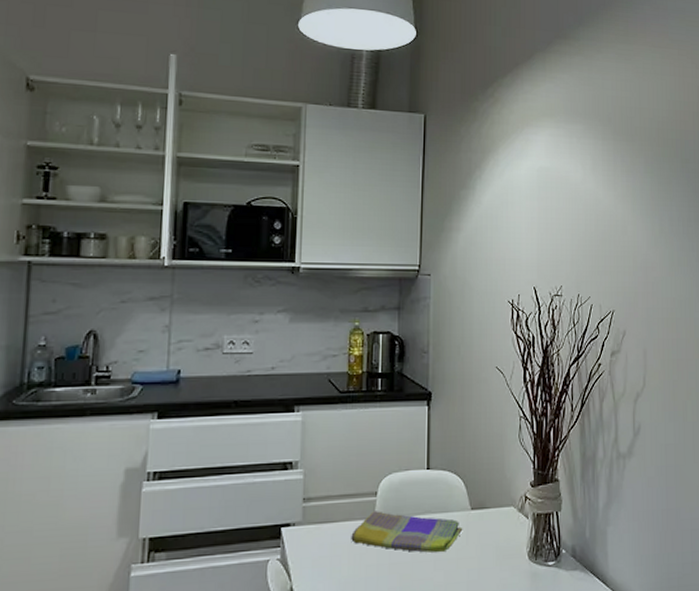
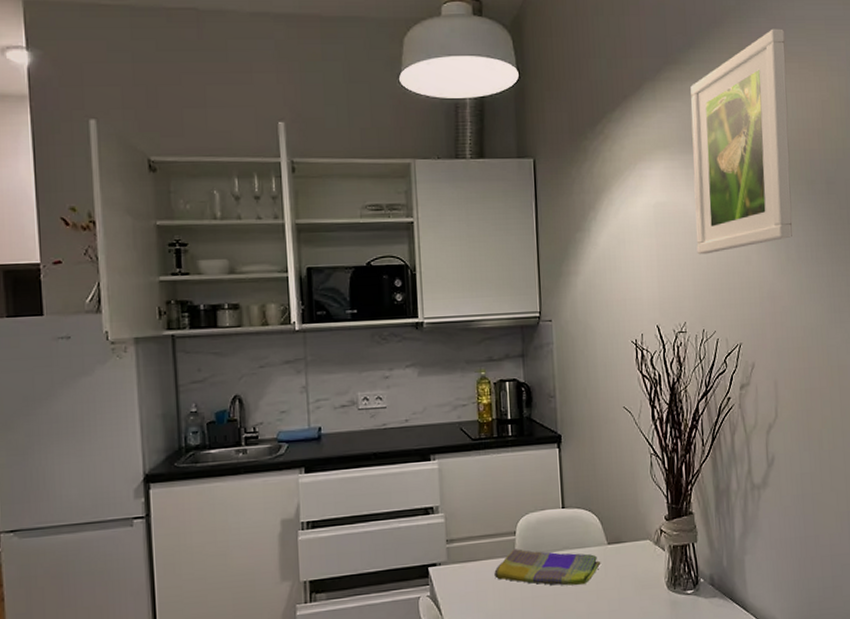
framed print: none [576,16,667,221] -> present [690,28,792,255]

